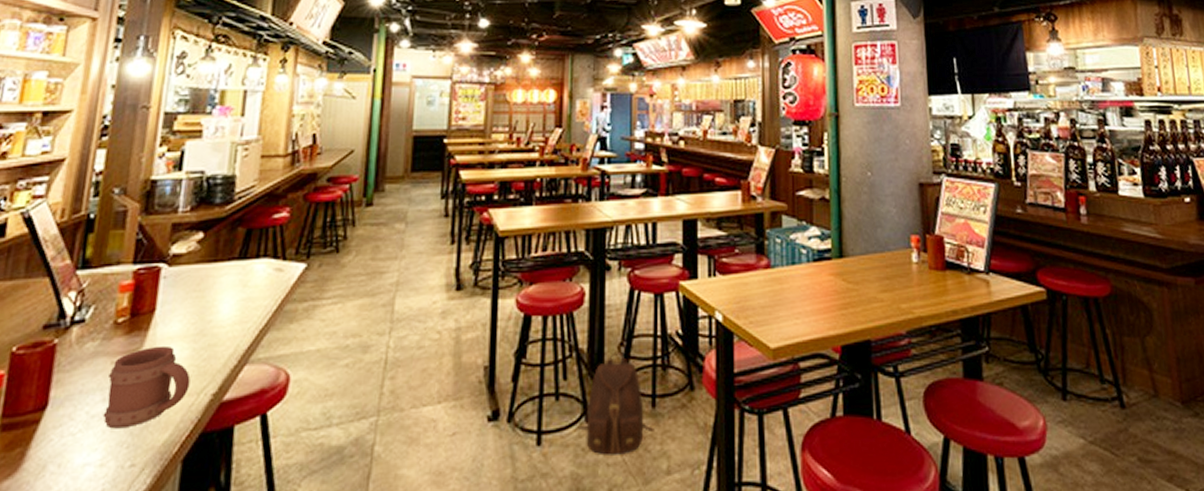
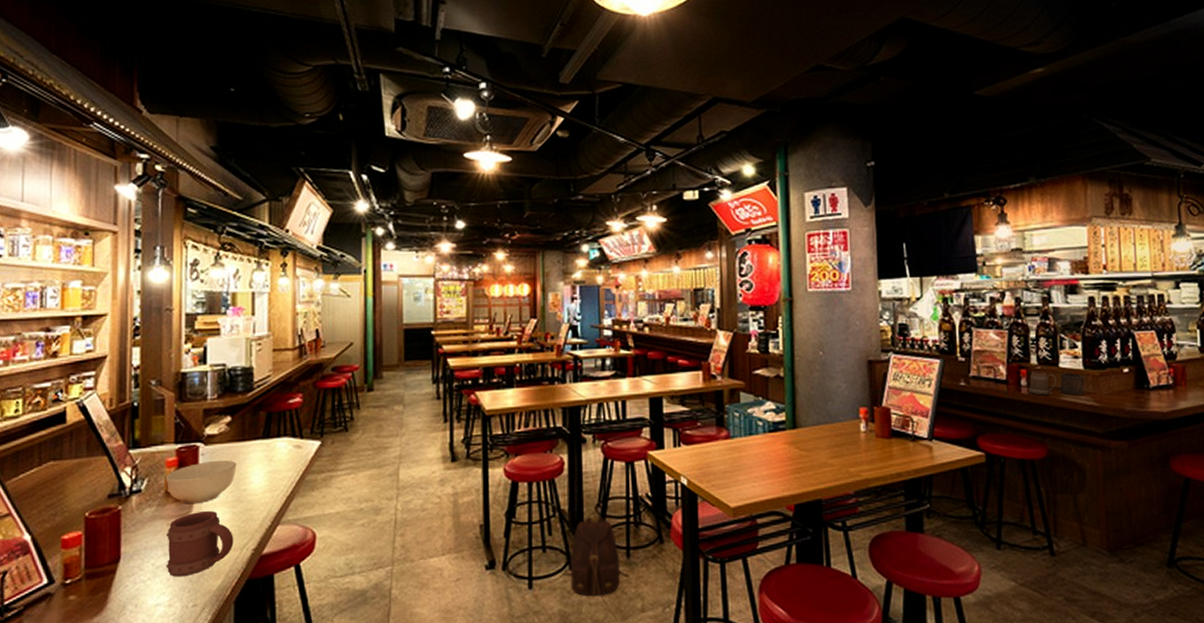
bowl: none [116,284,204,338] -> present [165,460,237,505]
beer mug: none [1088,198,1118,226] -> present [1028,371,1057,396]
beer mug: none [1120,201,1146,226] -> present [1059,372,1085,396]

